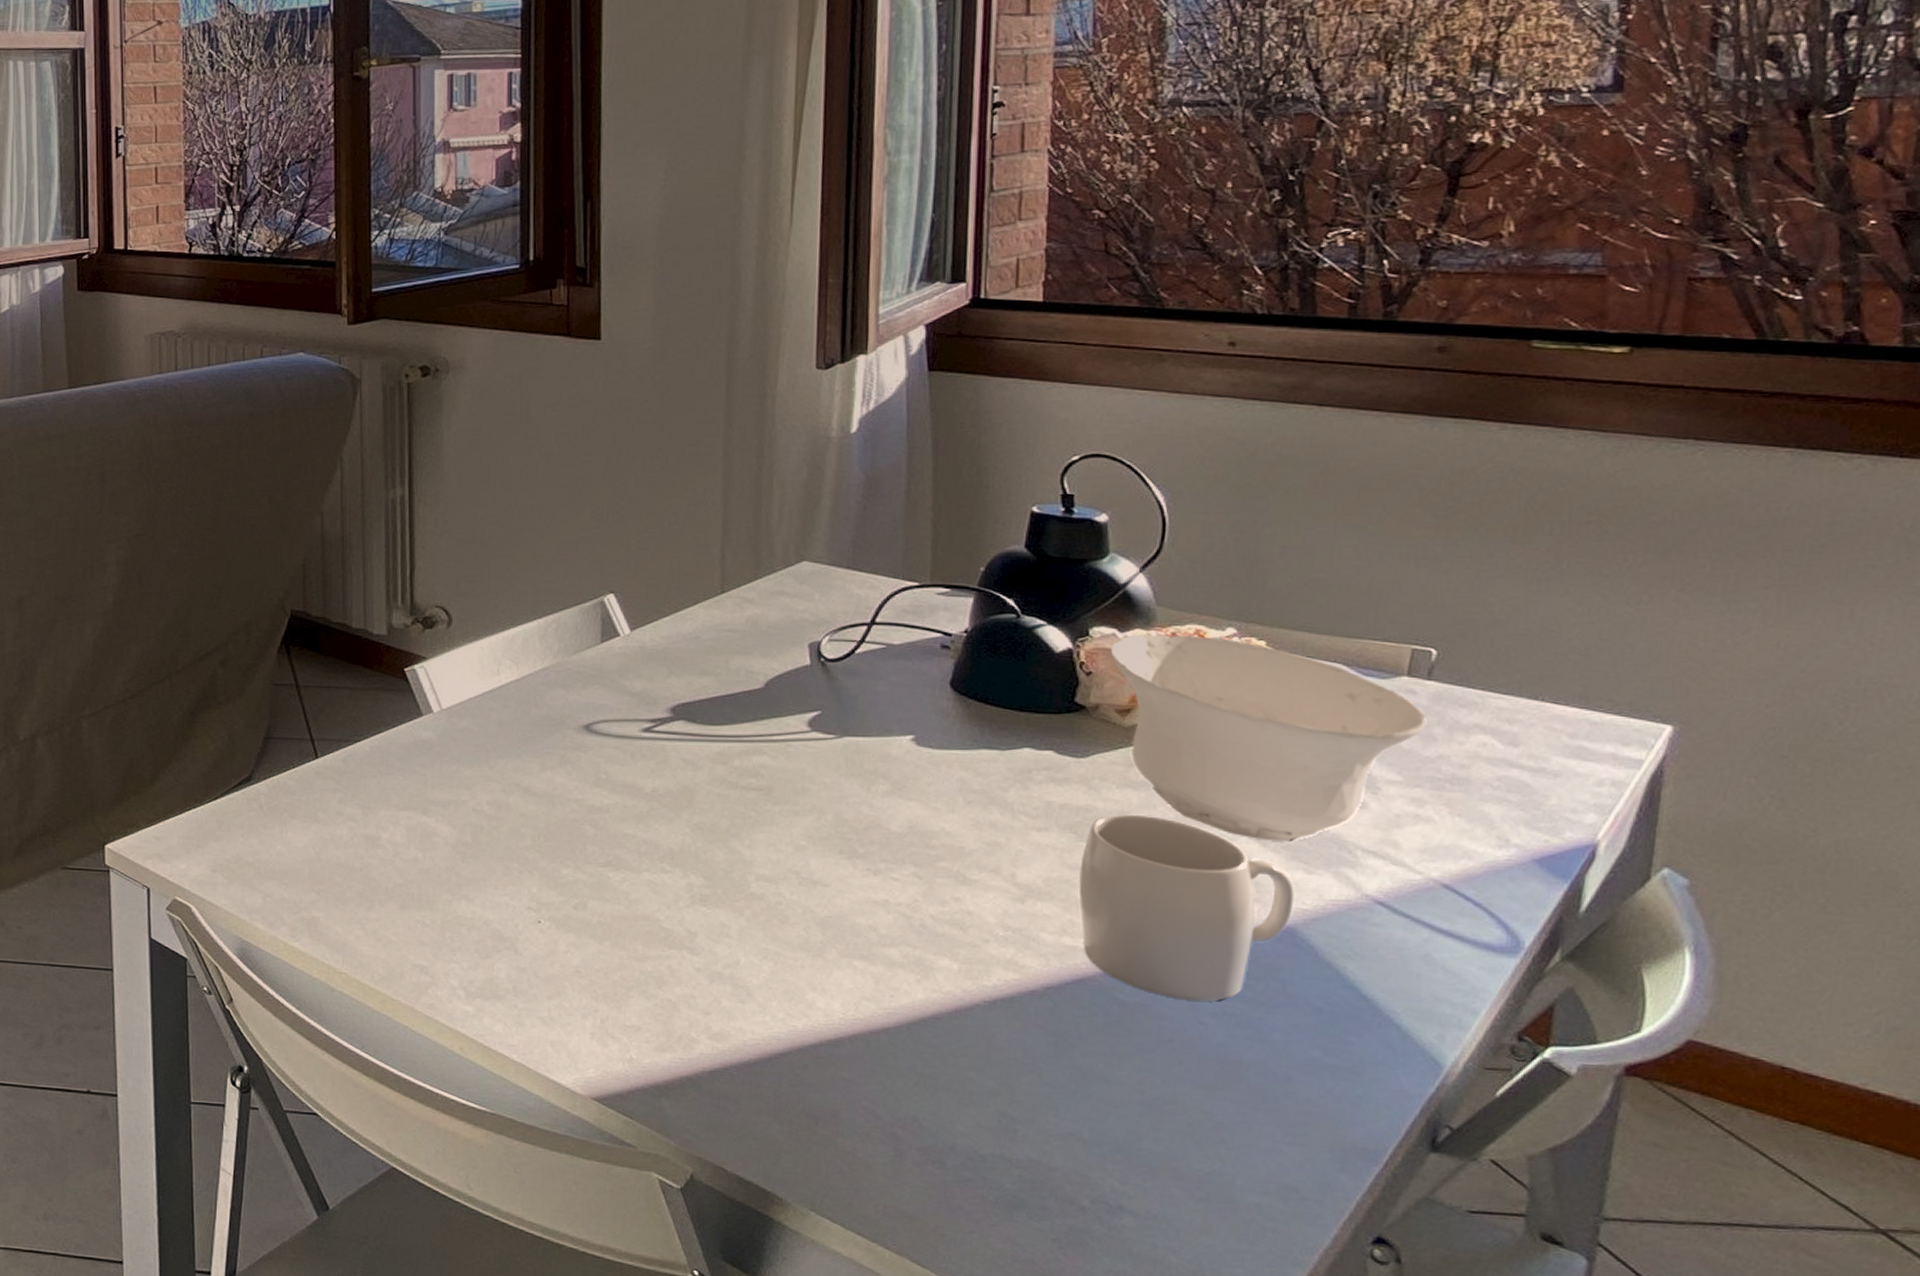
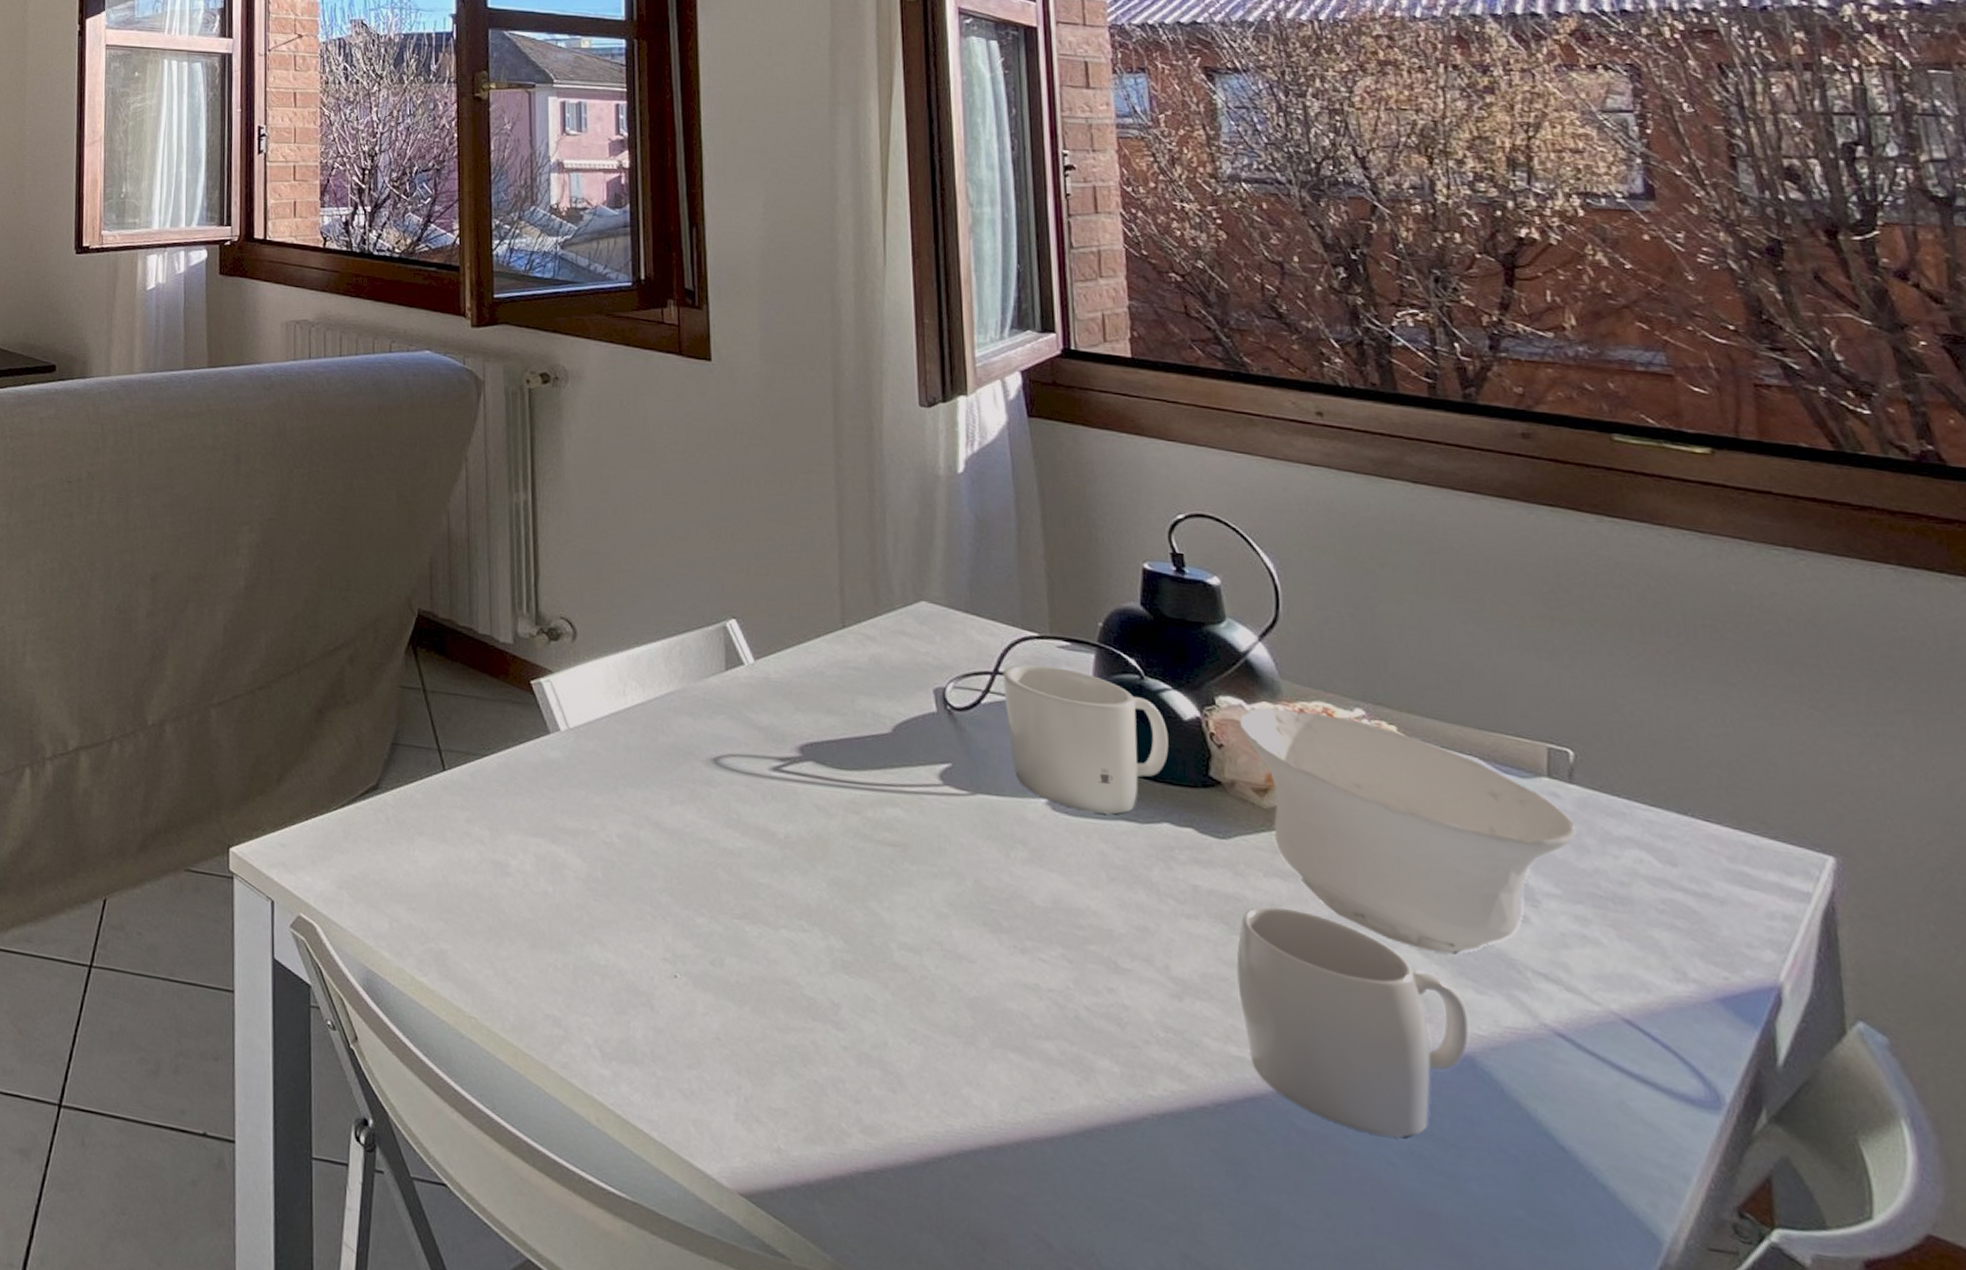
mug: none [879,612,1039,745] -> present [1003,664,1169,815]

